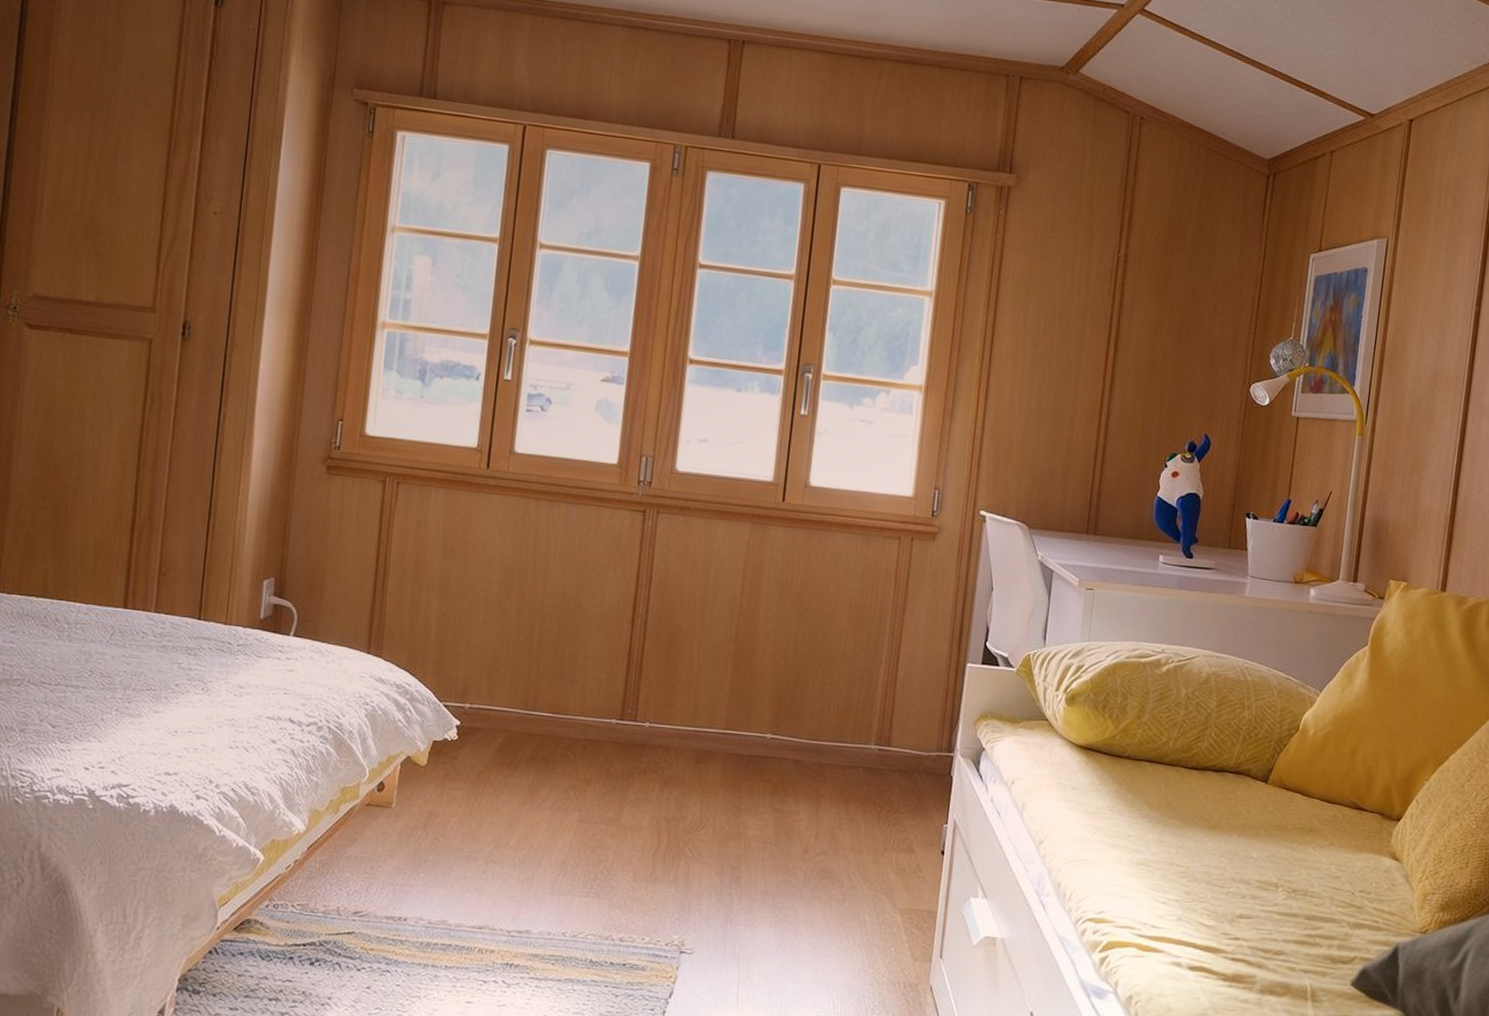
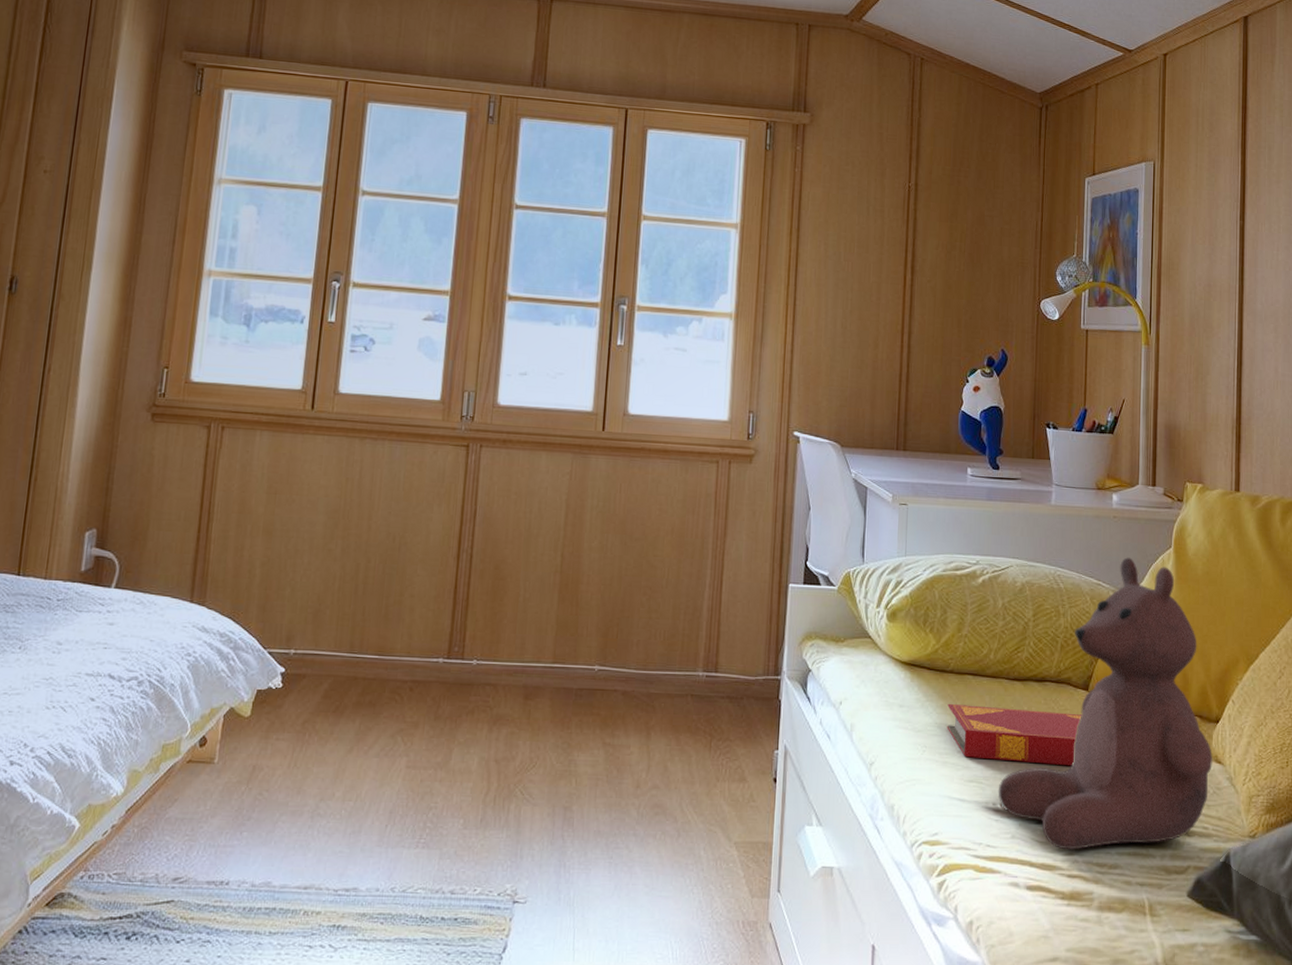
hardback book: none [1119,788,1259,855] -> present [947,703,1082,766]
teddy bear: none [1167,653,1391,935] -> present [998,557,1214,850]

